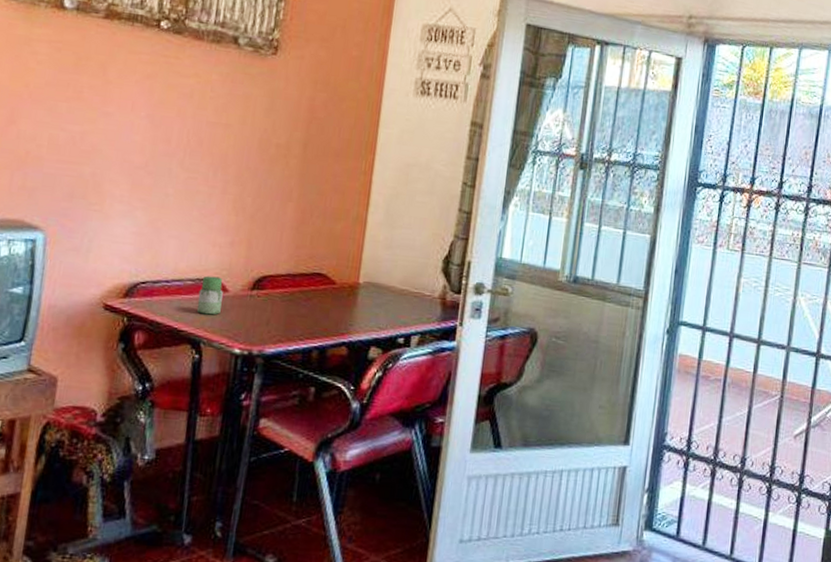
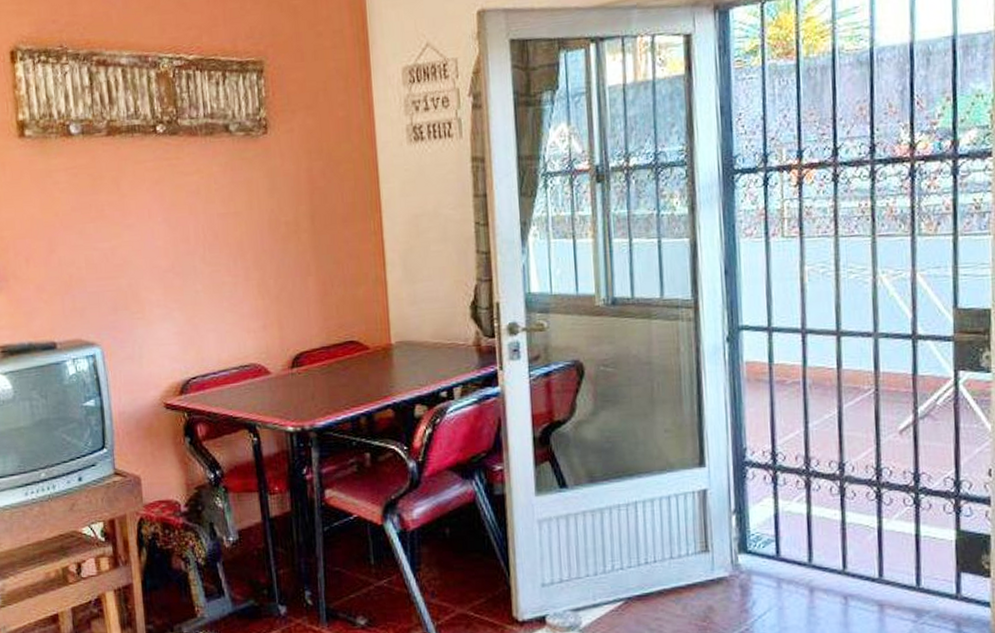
jar: present [197,276,223,315] -> none [244,361,268,399]

